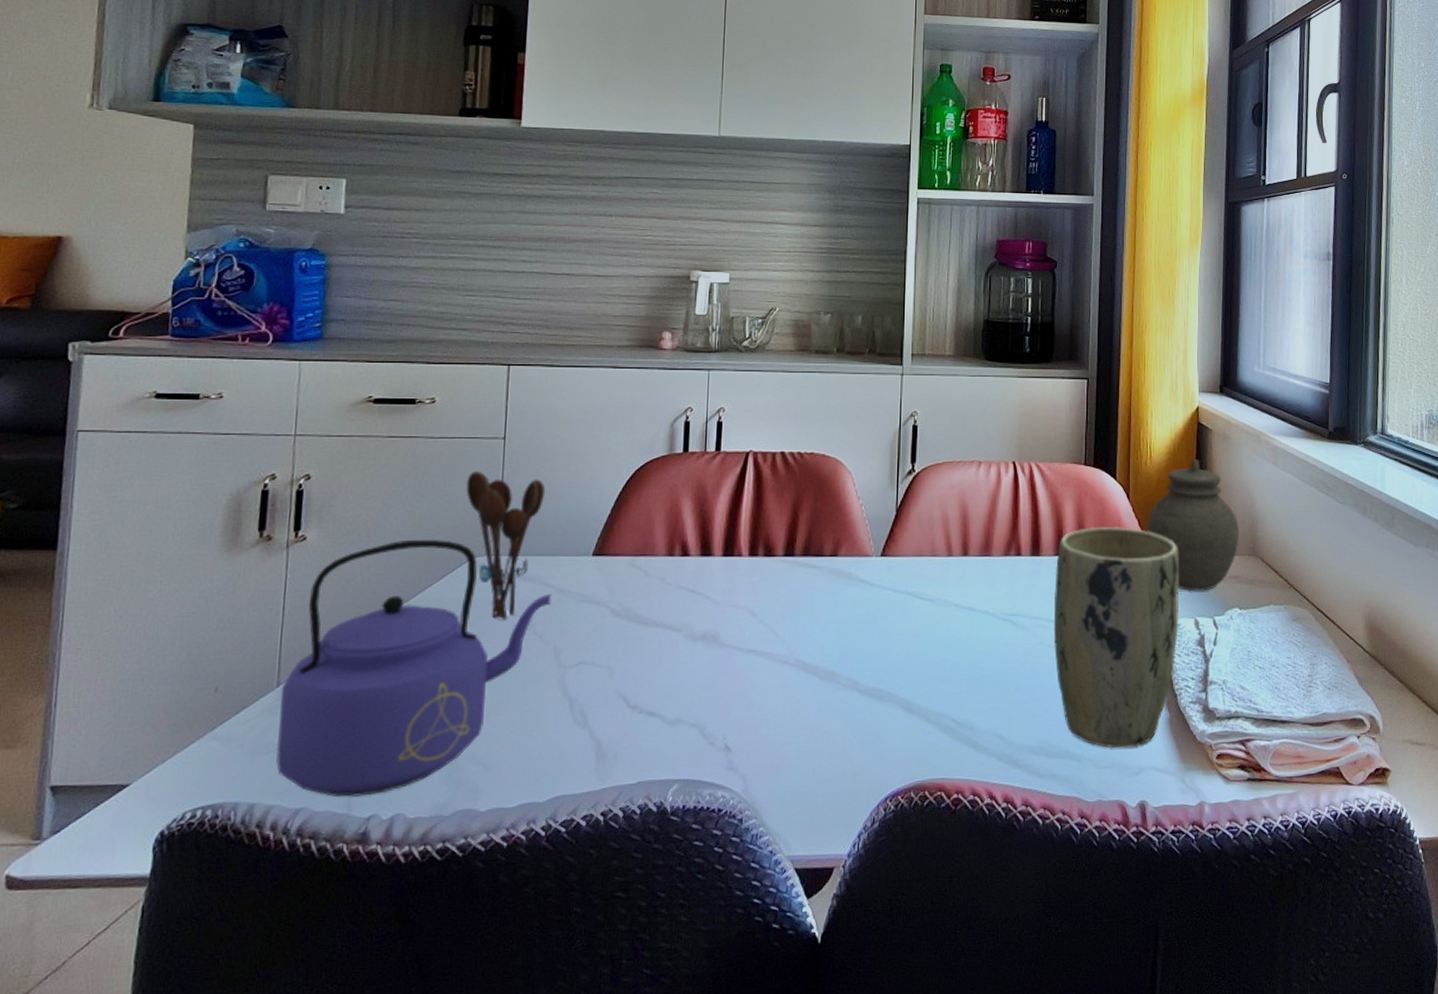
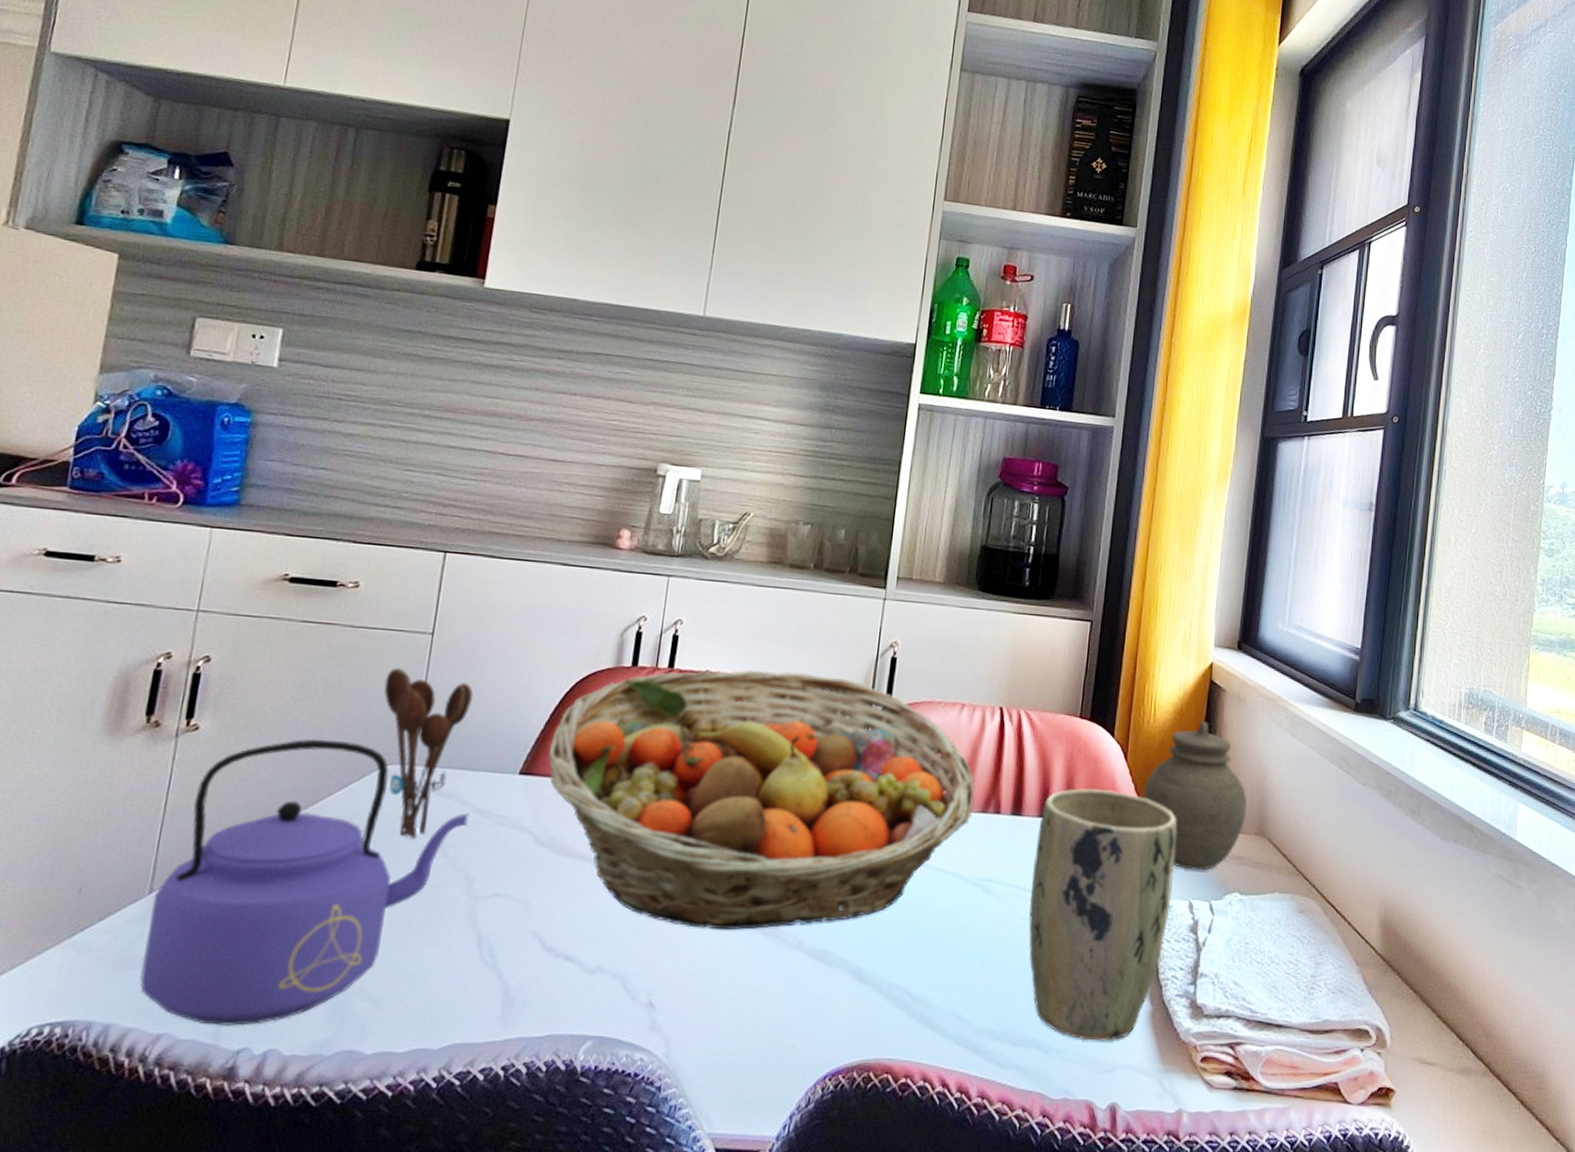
fruit basket: none [616,445,997,678] -> present [547,670,976,931]

